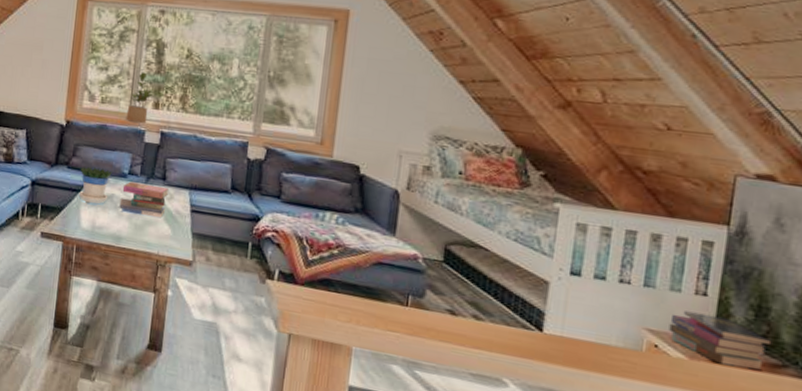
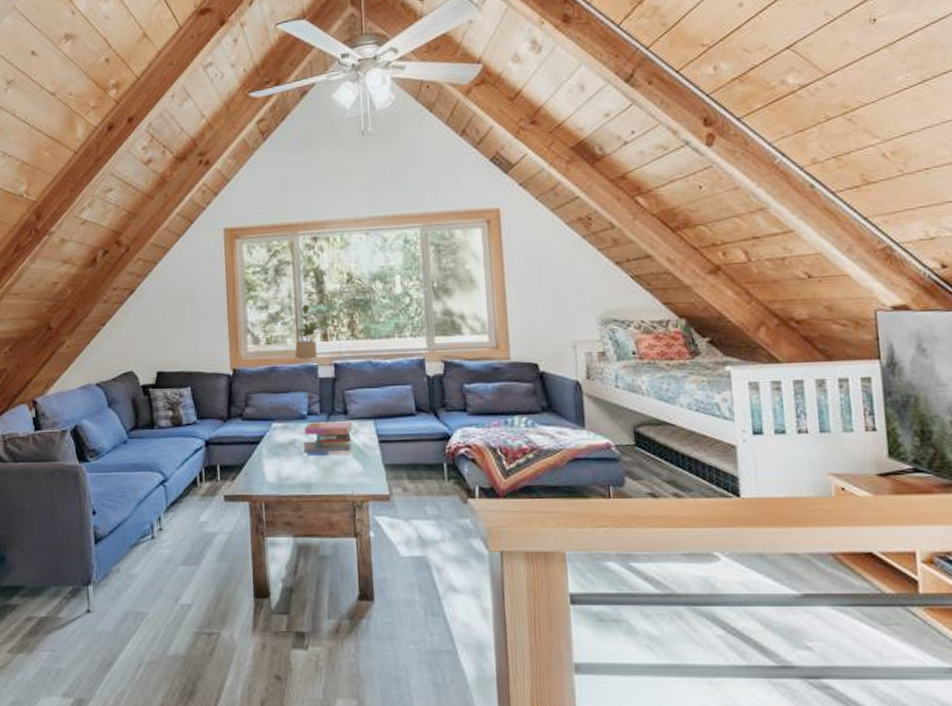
flowerpot: present [78,167,112,205] -> none [255,413,290,454]
books: present [669,311,772,371] -> none [850,448,940,494]

